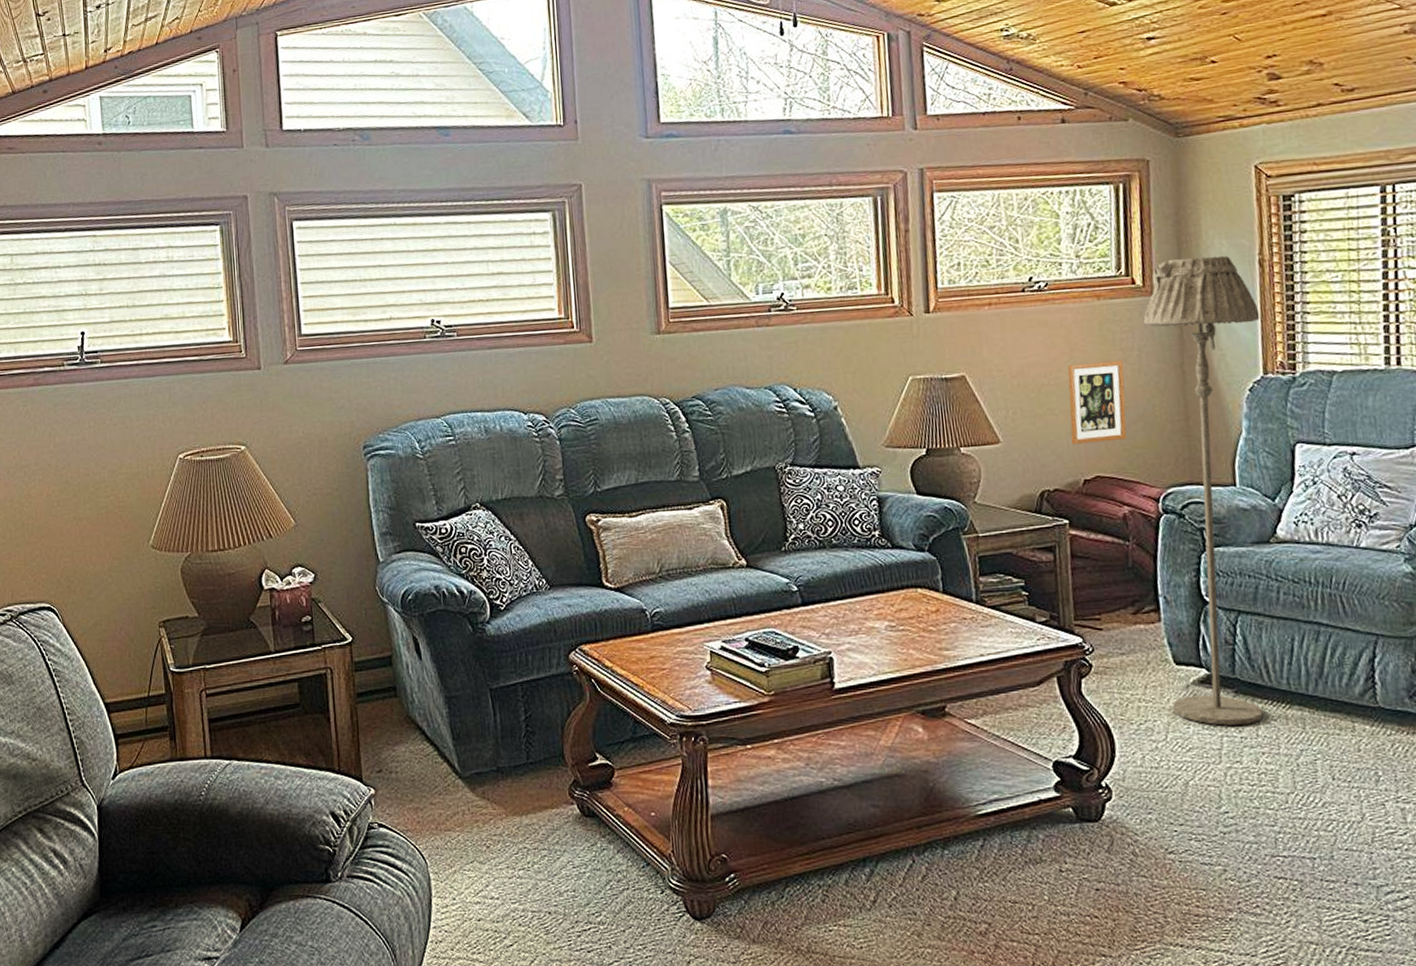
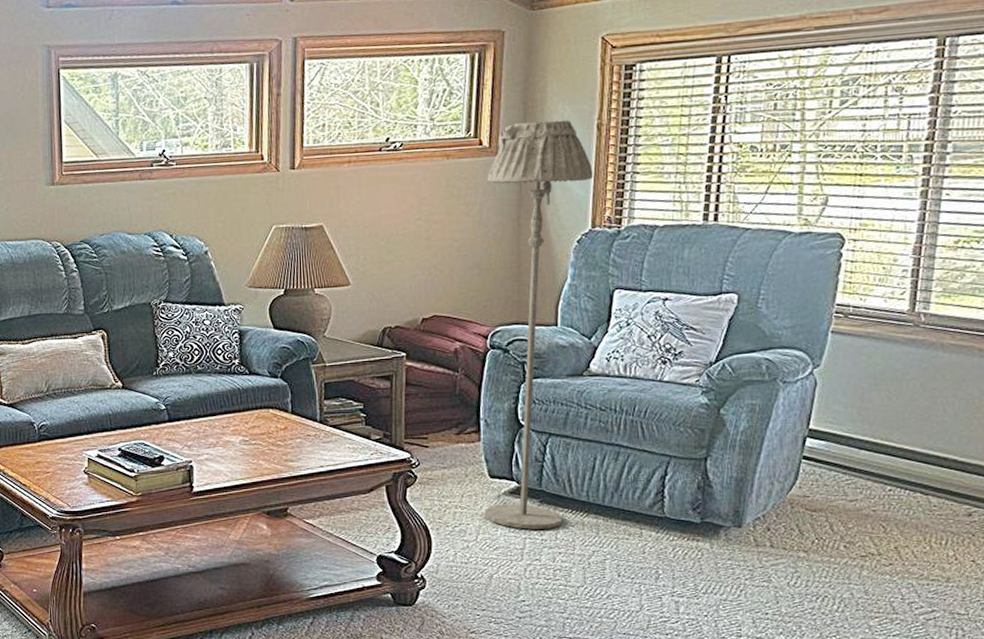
picture frame: present [1068,360,1127,445] -> none [413,213,466,288]

